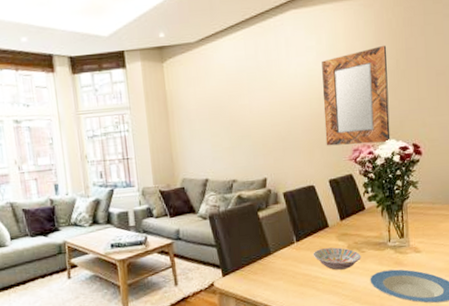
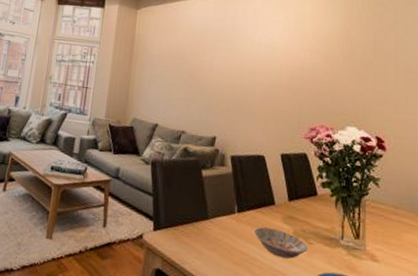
home mirror: present [322,45,391,146] -> none [282,33,354,129]

